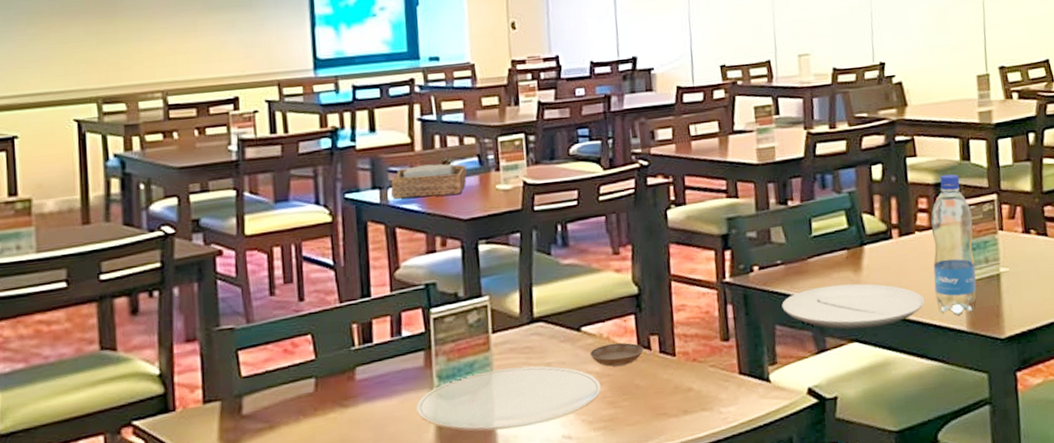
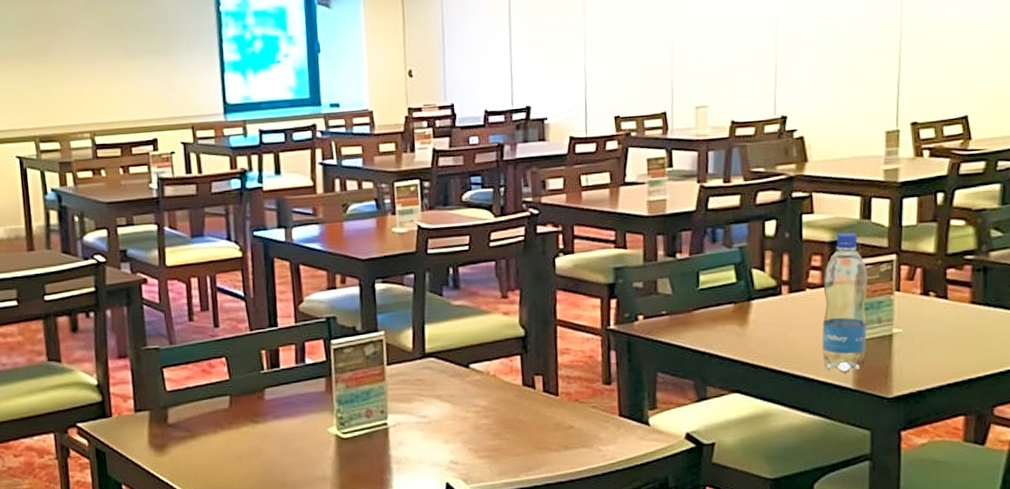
napkin holder: present [391,163,467,199] -> none [295,206,365,238]
plate: present [416,366,602,431] -> none [318,397,487,452]
saucer: present [590,342,644,367] -> none [477,380,528,402]
plate: present [782,283,925,330] -> none [664,337,811,381]

